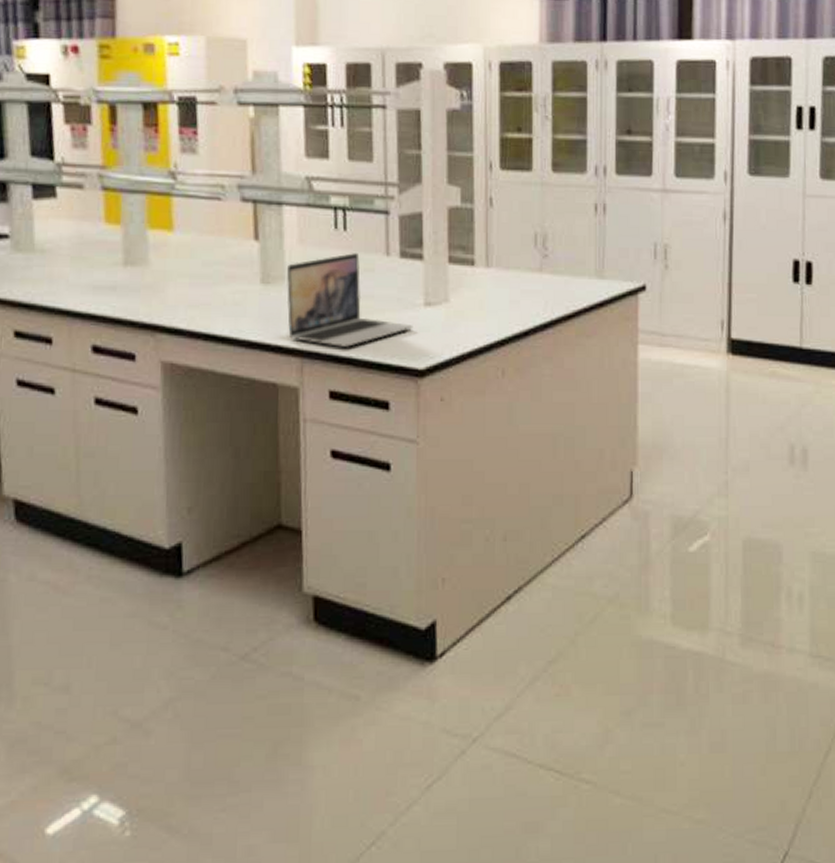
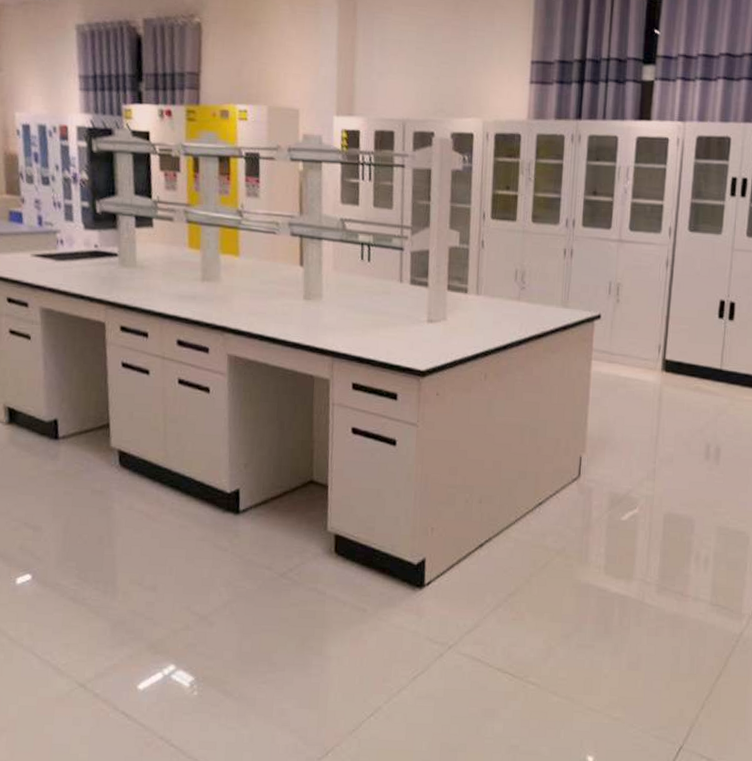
laptop: present [286,253,413,347] -> none [322,279,418,351]

